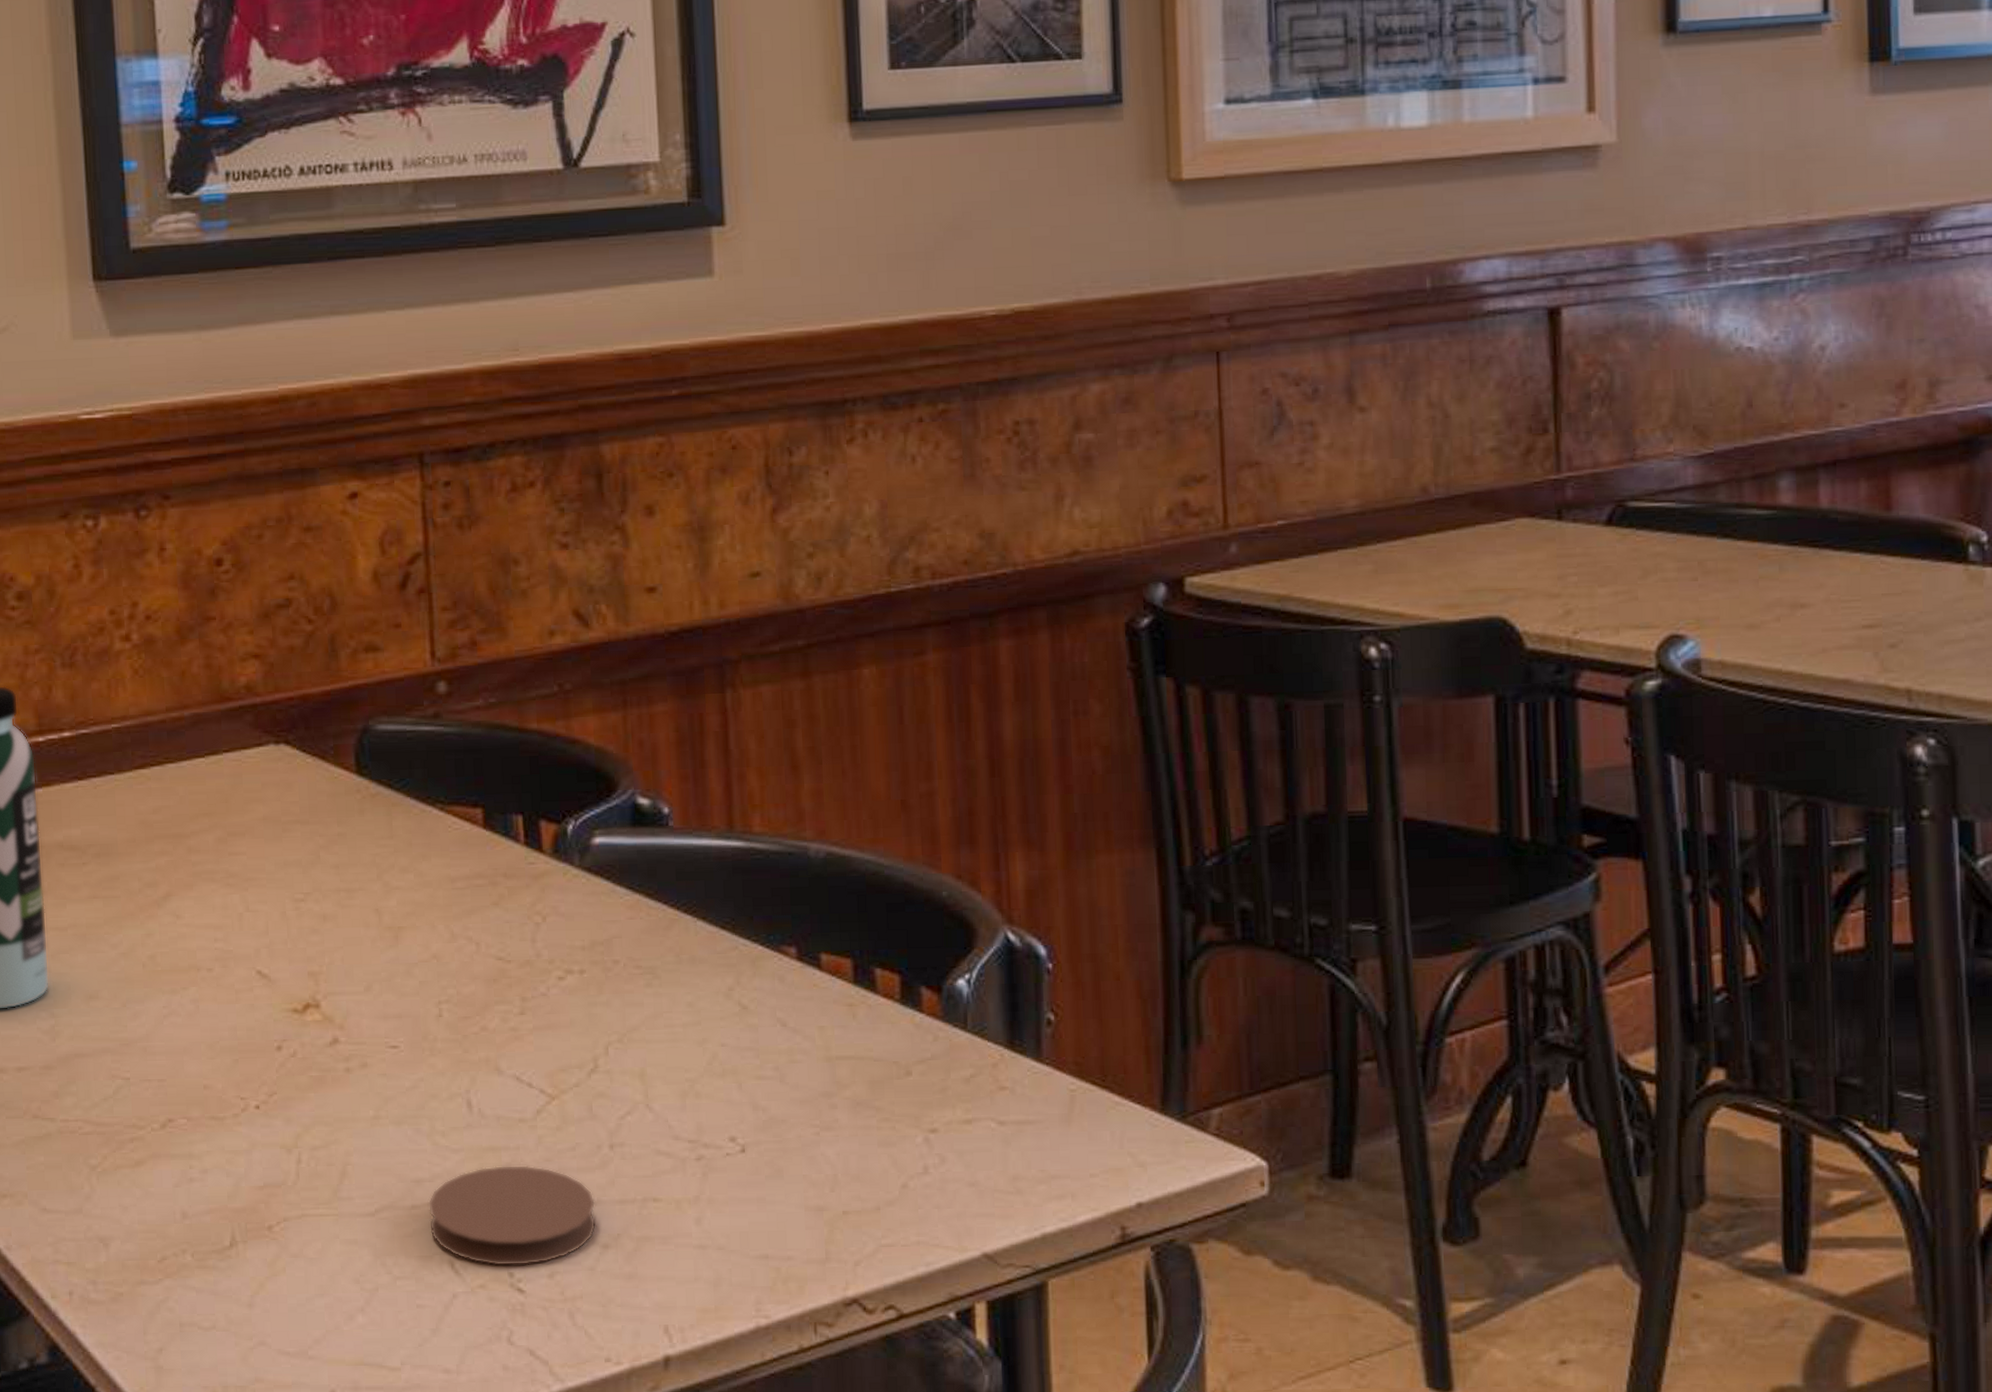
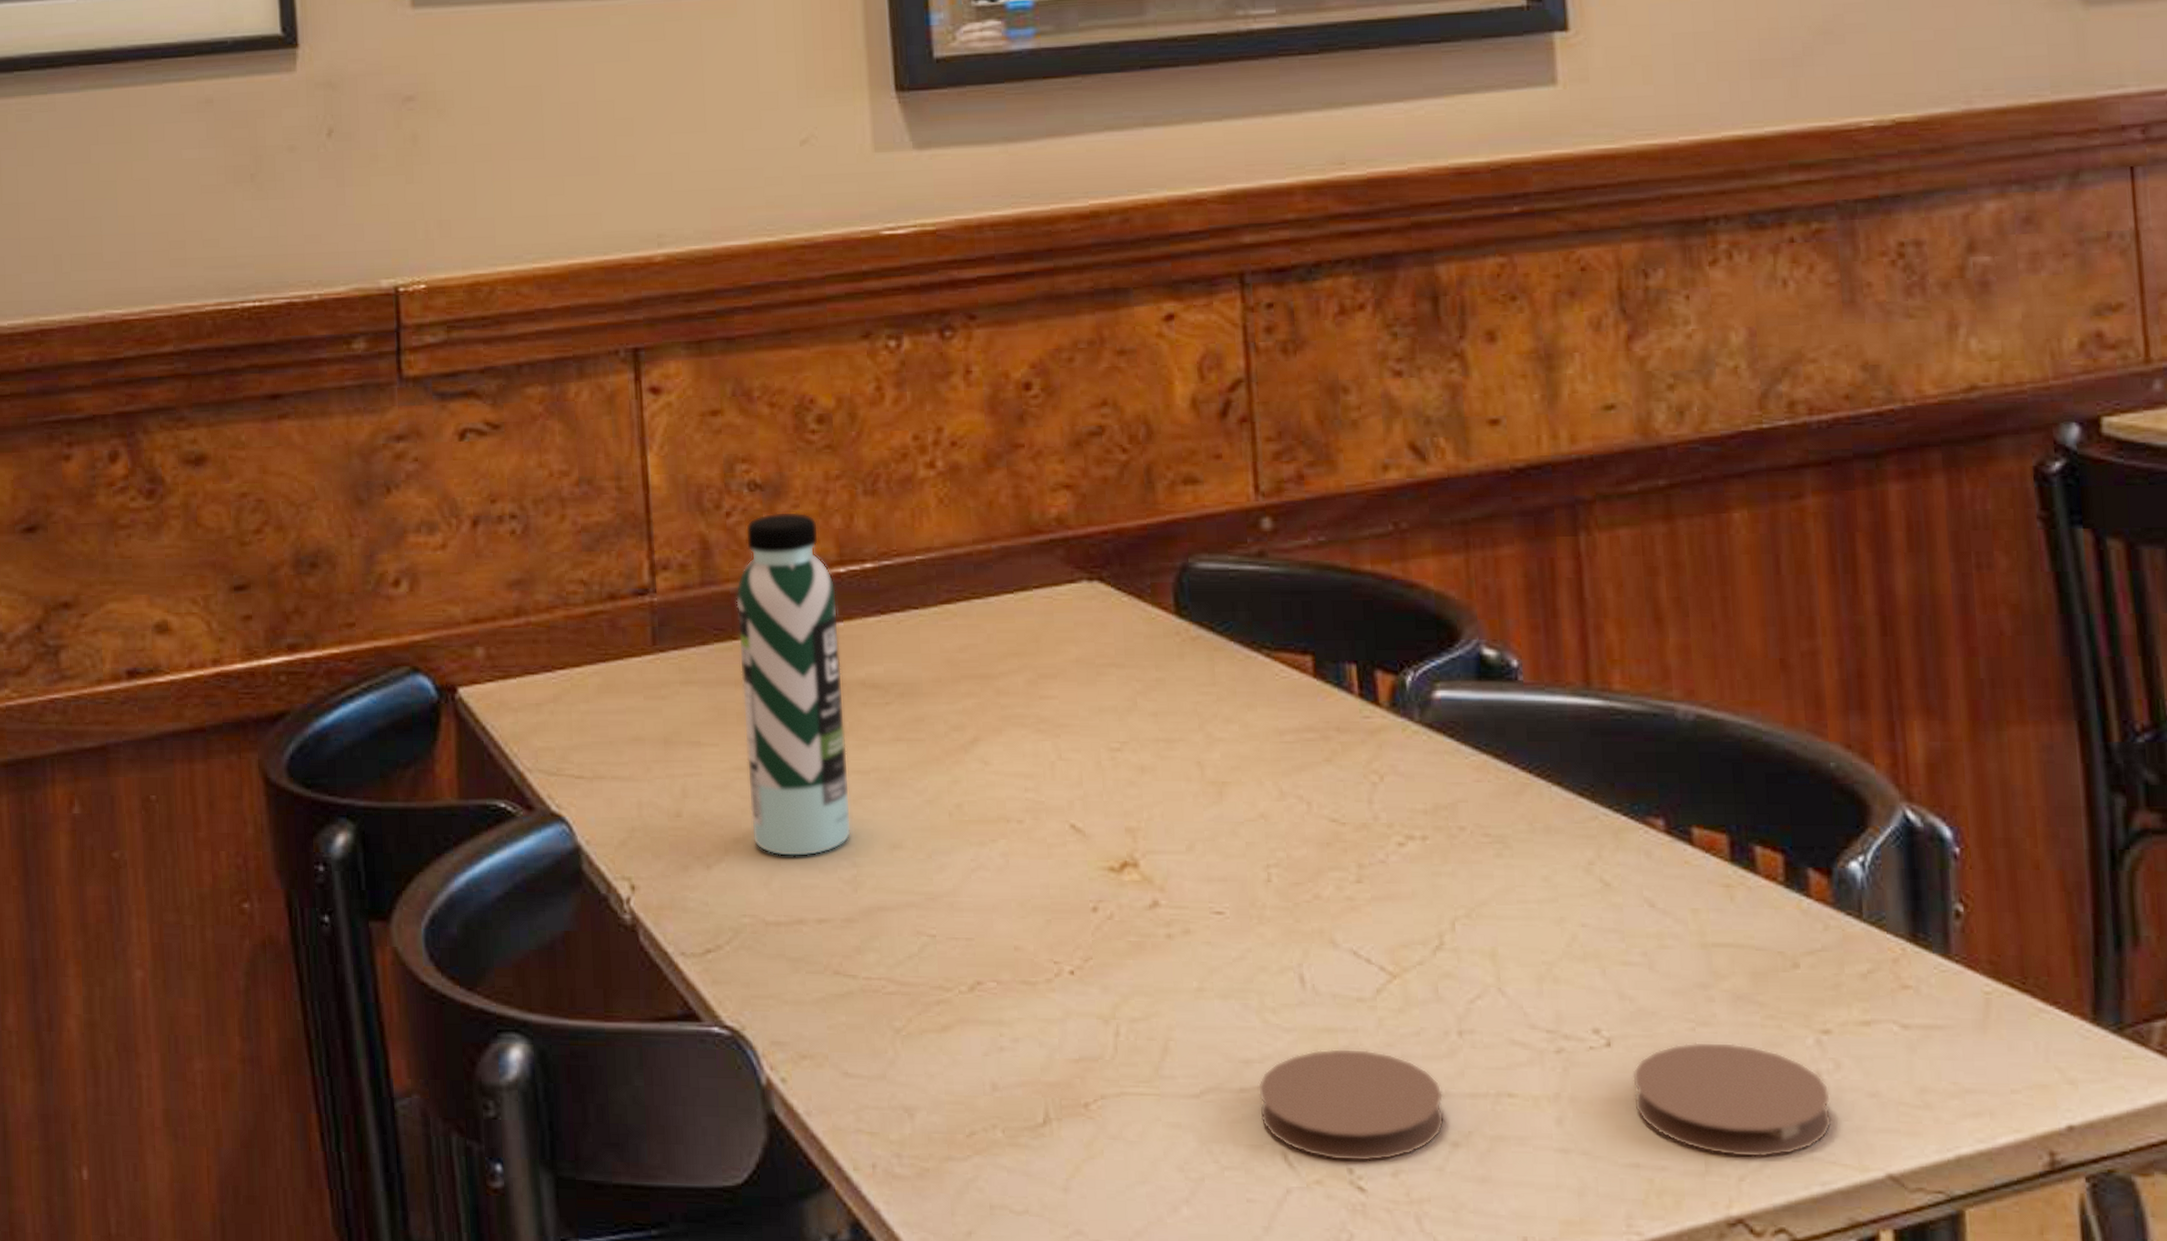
coaster: none [764,1144,936,1244] -> present [1632,1041,1832,1157]

